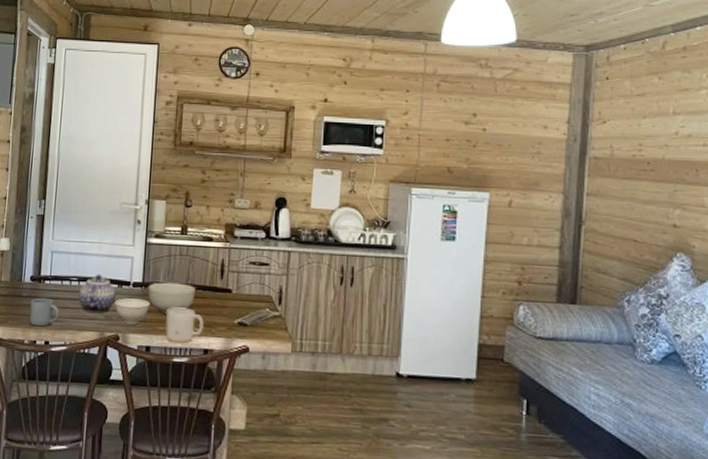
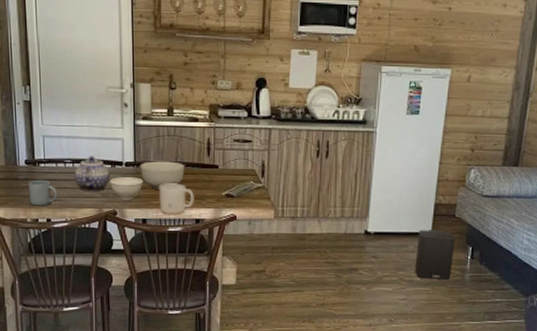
pedal bin: none [458,375,506,440] -> present [415,230,455,279]

